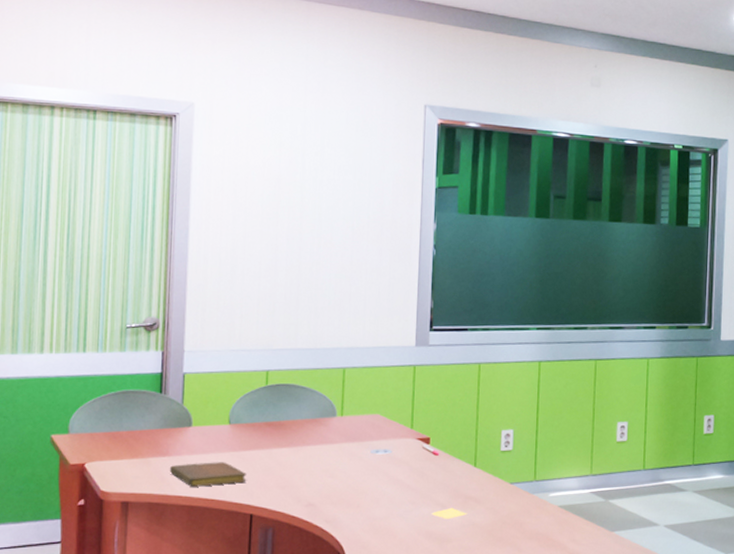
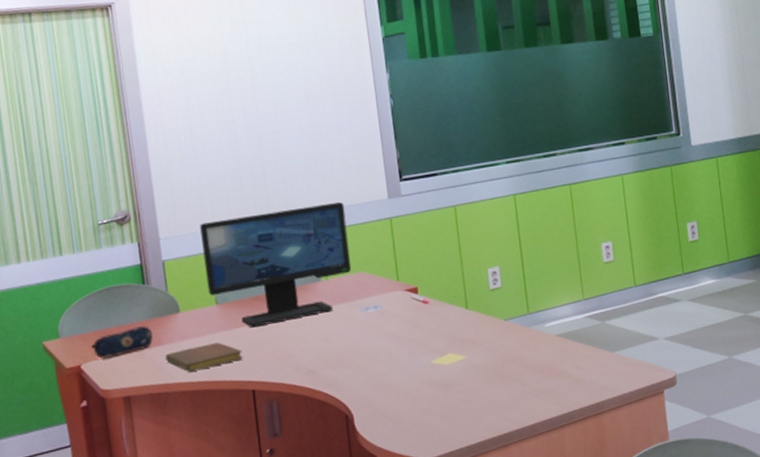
pencil case: none [98,434,162,462] -> present [91,326,154,359]
computer monitor: none [223,341,371,453] -> present [200,201,352,328]

